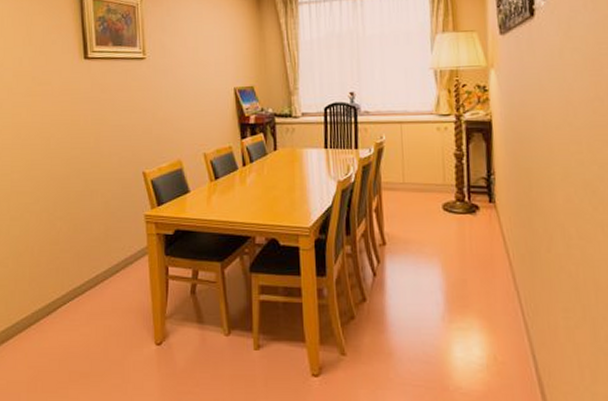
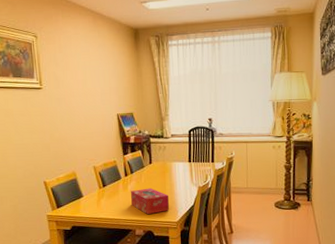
tissue box: none [249,181,300,217] -> present [130,188,170,215]

